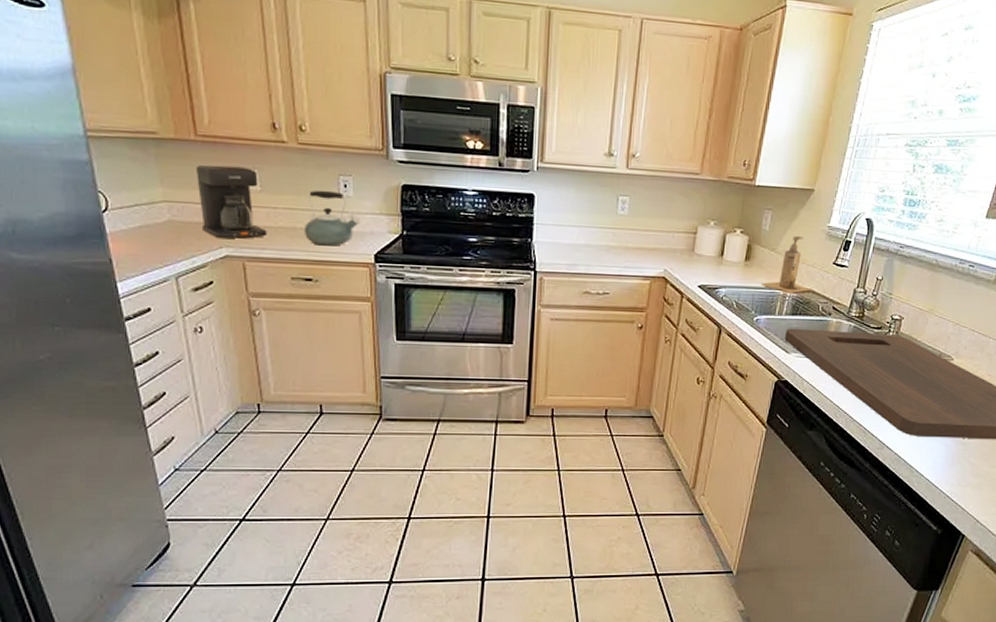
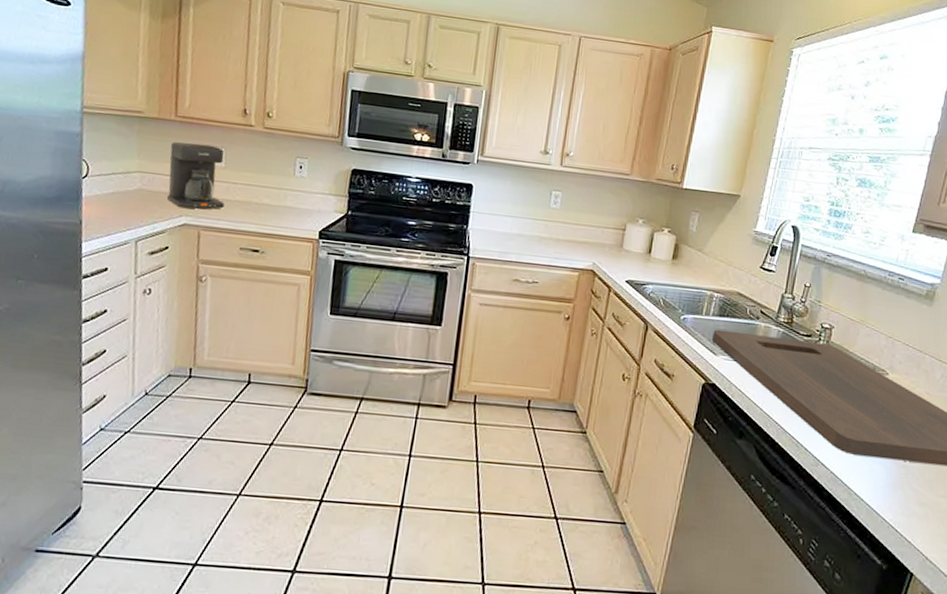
kettle: present [303,190,361,246] -> none [257,169,311,221]
soap dispenser: present [761,235,813,294] -> none [688,237,740,296]

